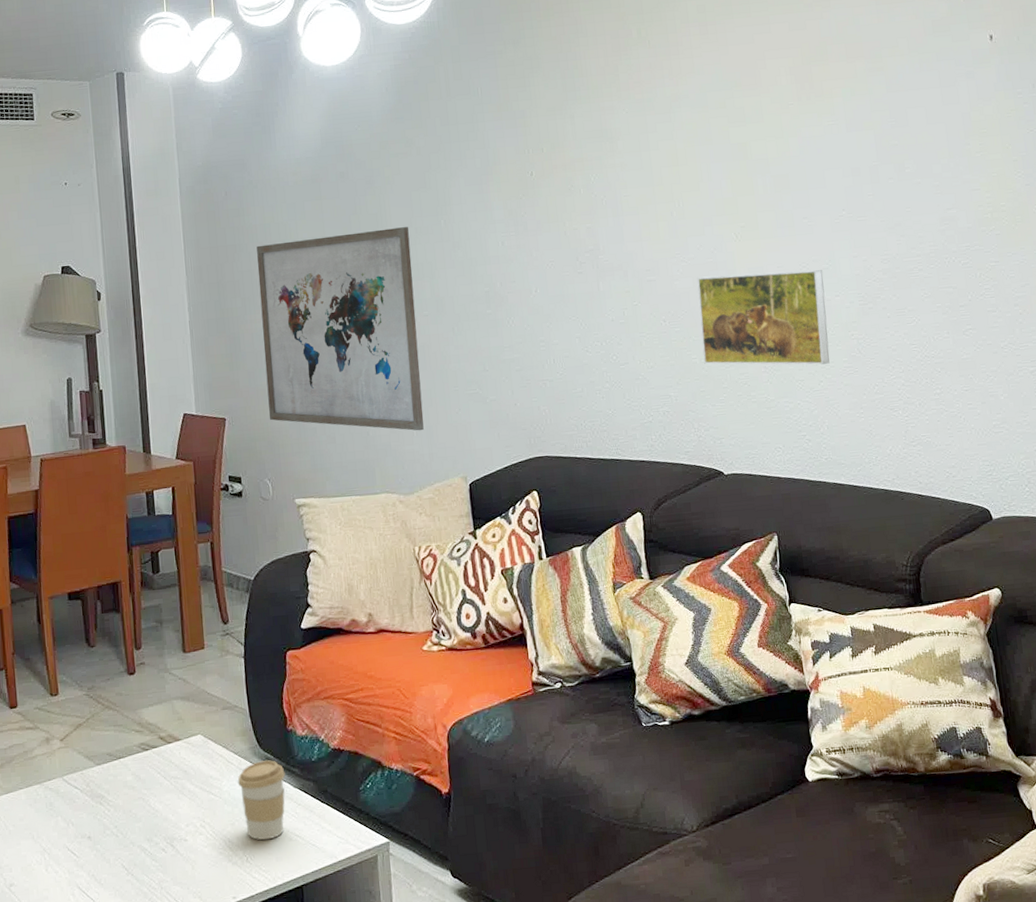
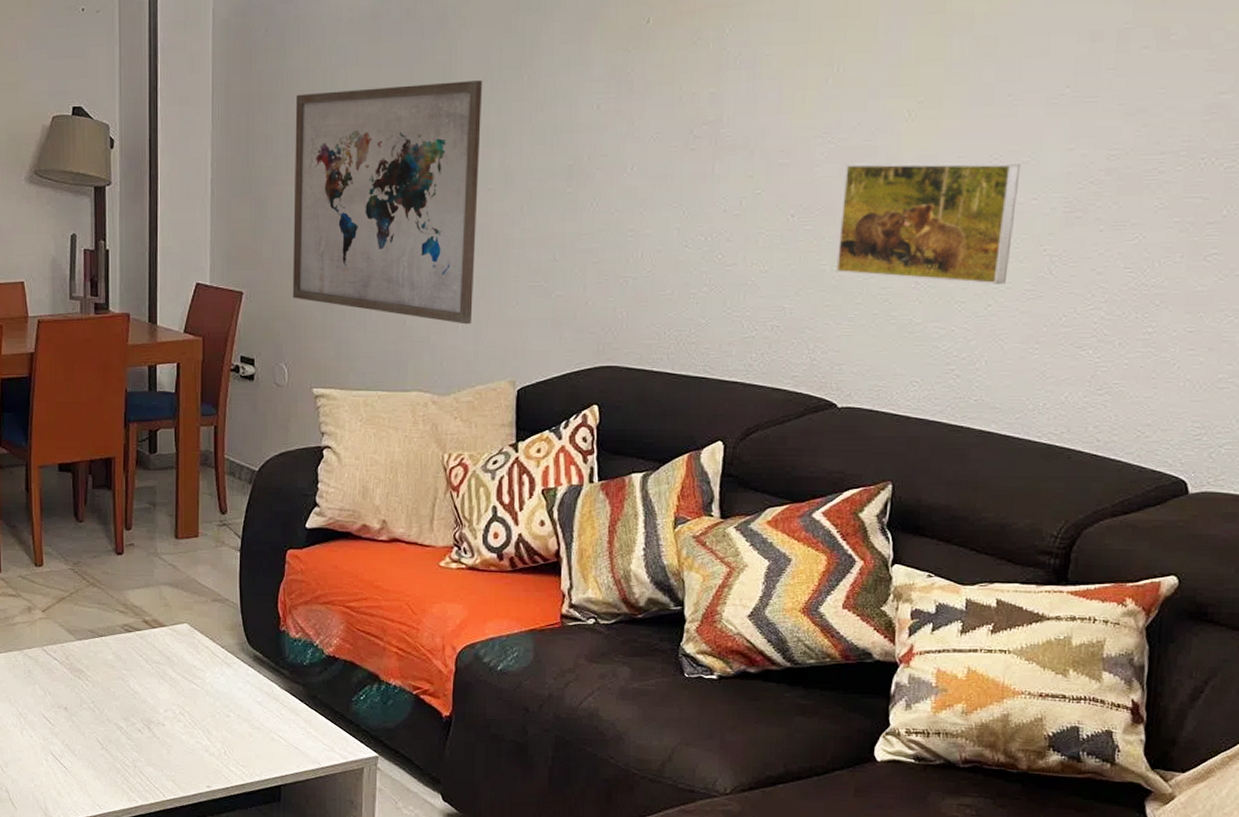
coffee cup: present [237,759,286,841] -> none [222,657,273,737]

